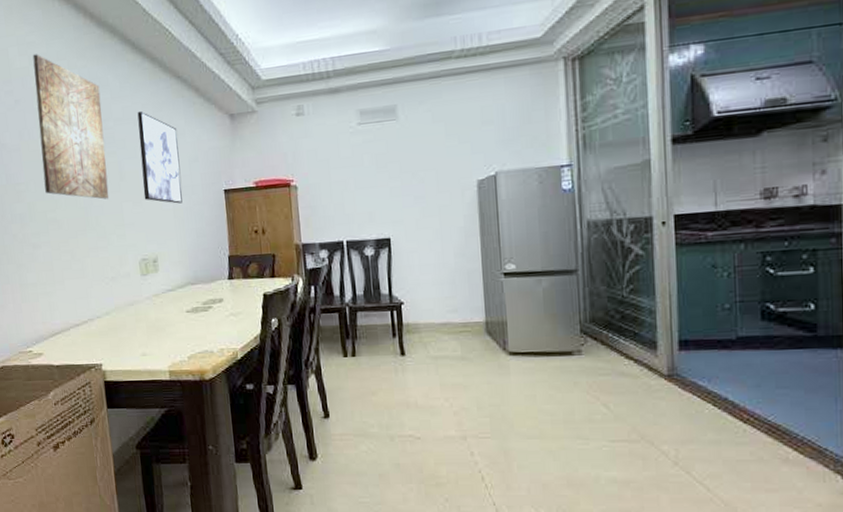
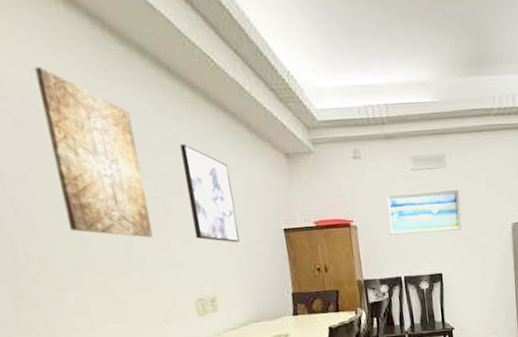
wall art: none [329,144,415,195] -> present [385,190,461,235]

